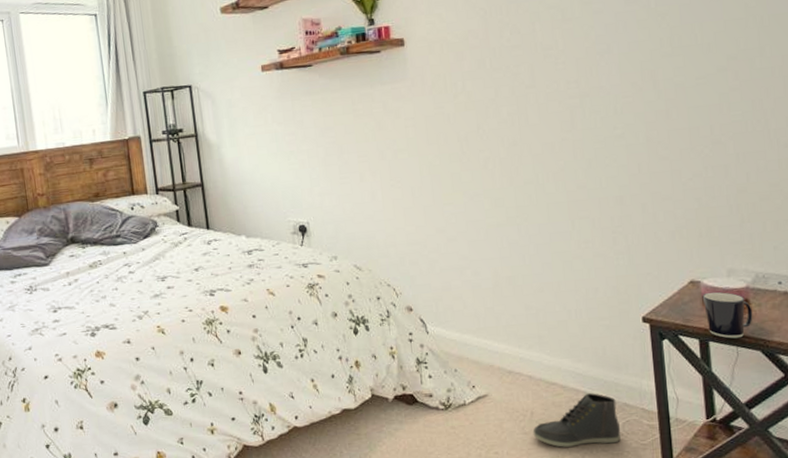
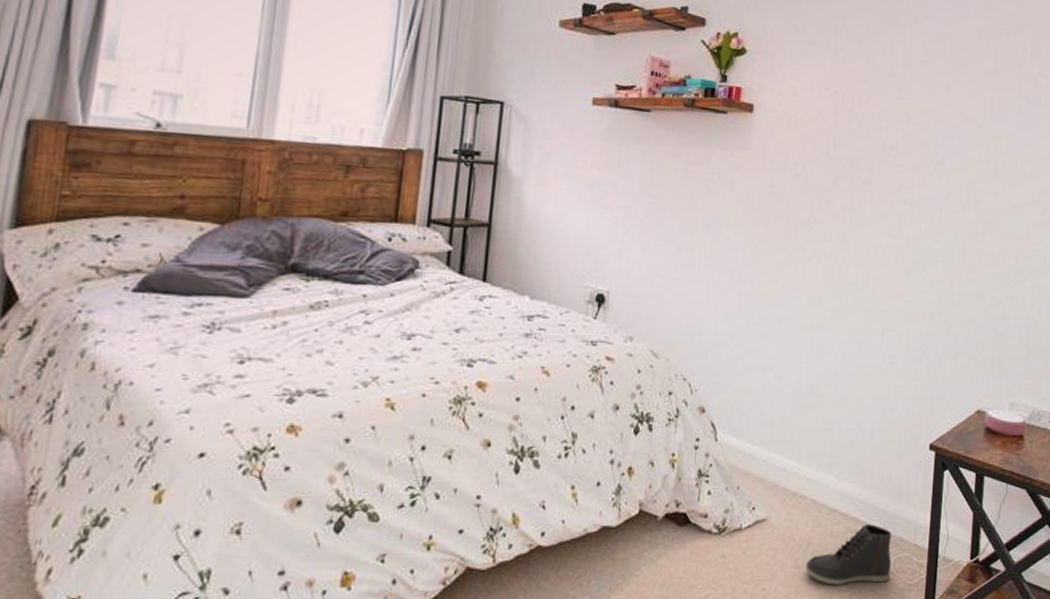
mug: present [702,291,753,339] -> none [985,424,1025,475]

